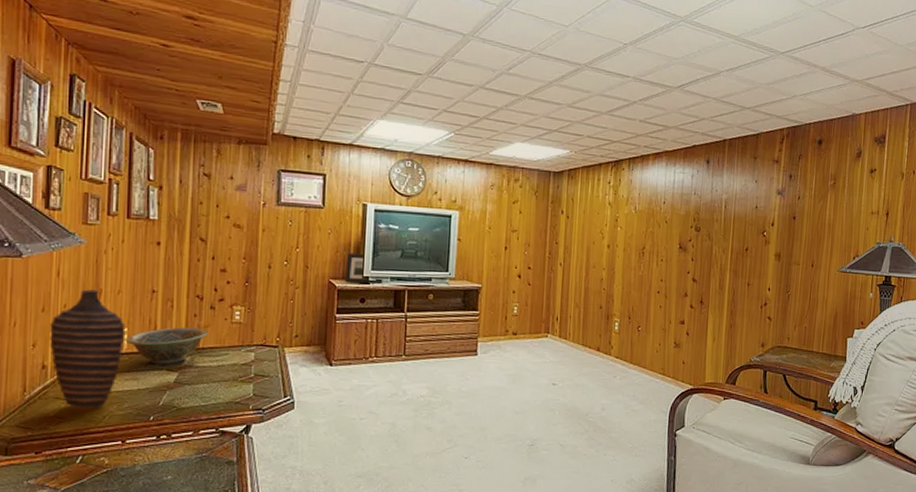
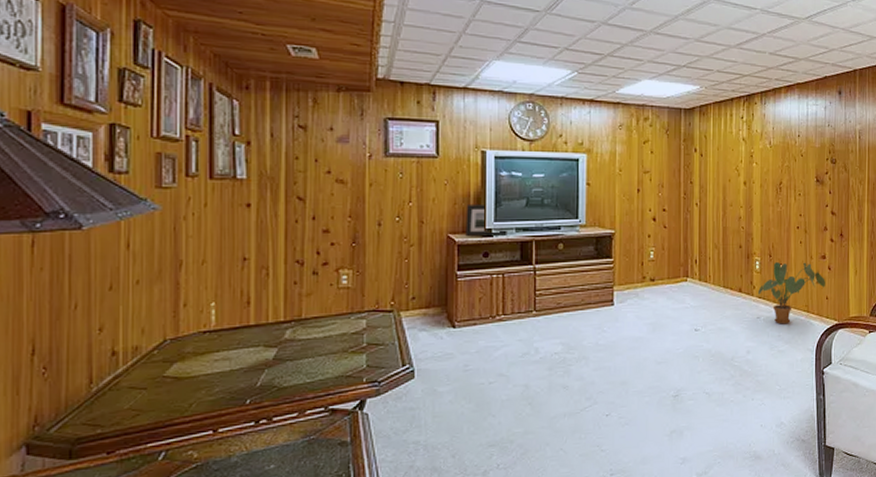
decorative vase: present [49,289,126,408] -> none [120,261,213,397]
decorative bowl: present [125,327,208,365] -> none [213,297,311,341]
house plant: none [616,325,683,385] -> present [758,262,825,324]

